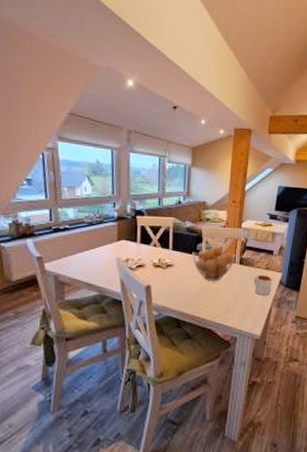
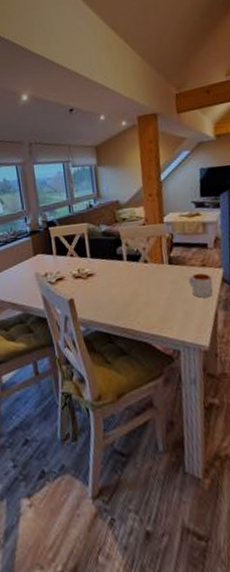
fruit basket: present [192,246,235,281] -> none [112,247,162,287]

